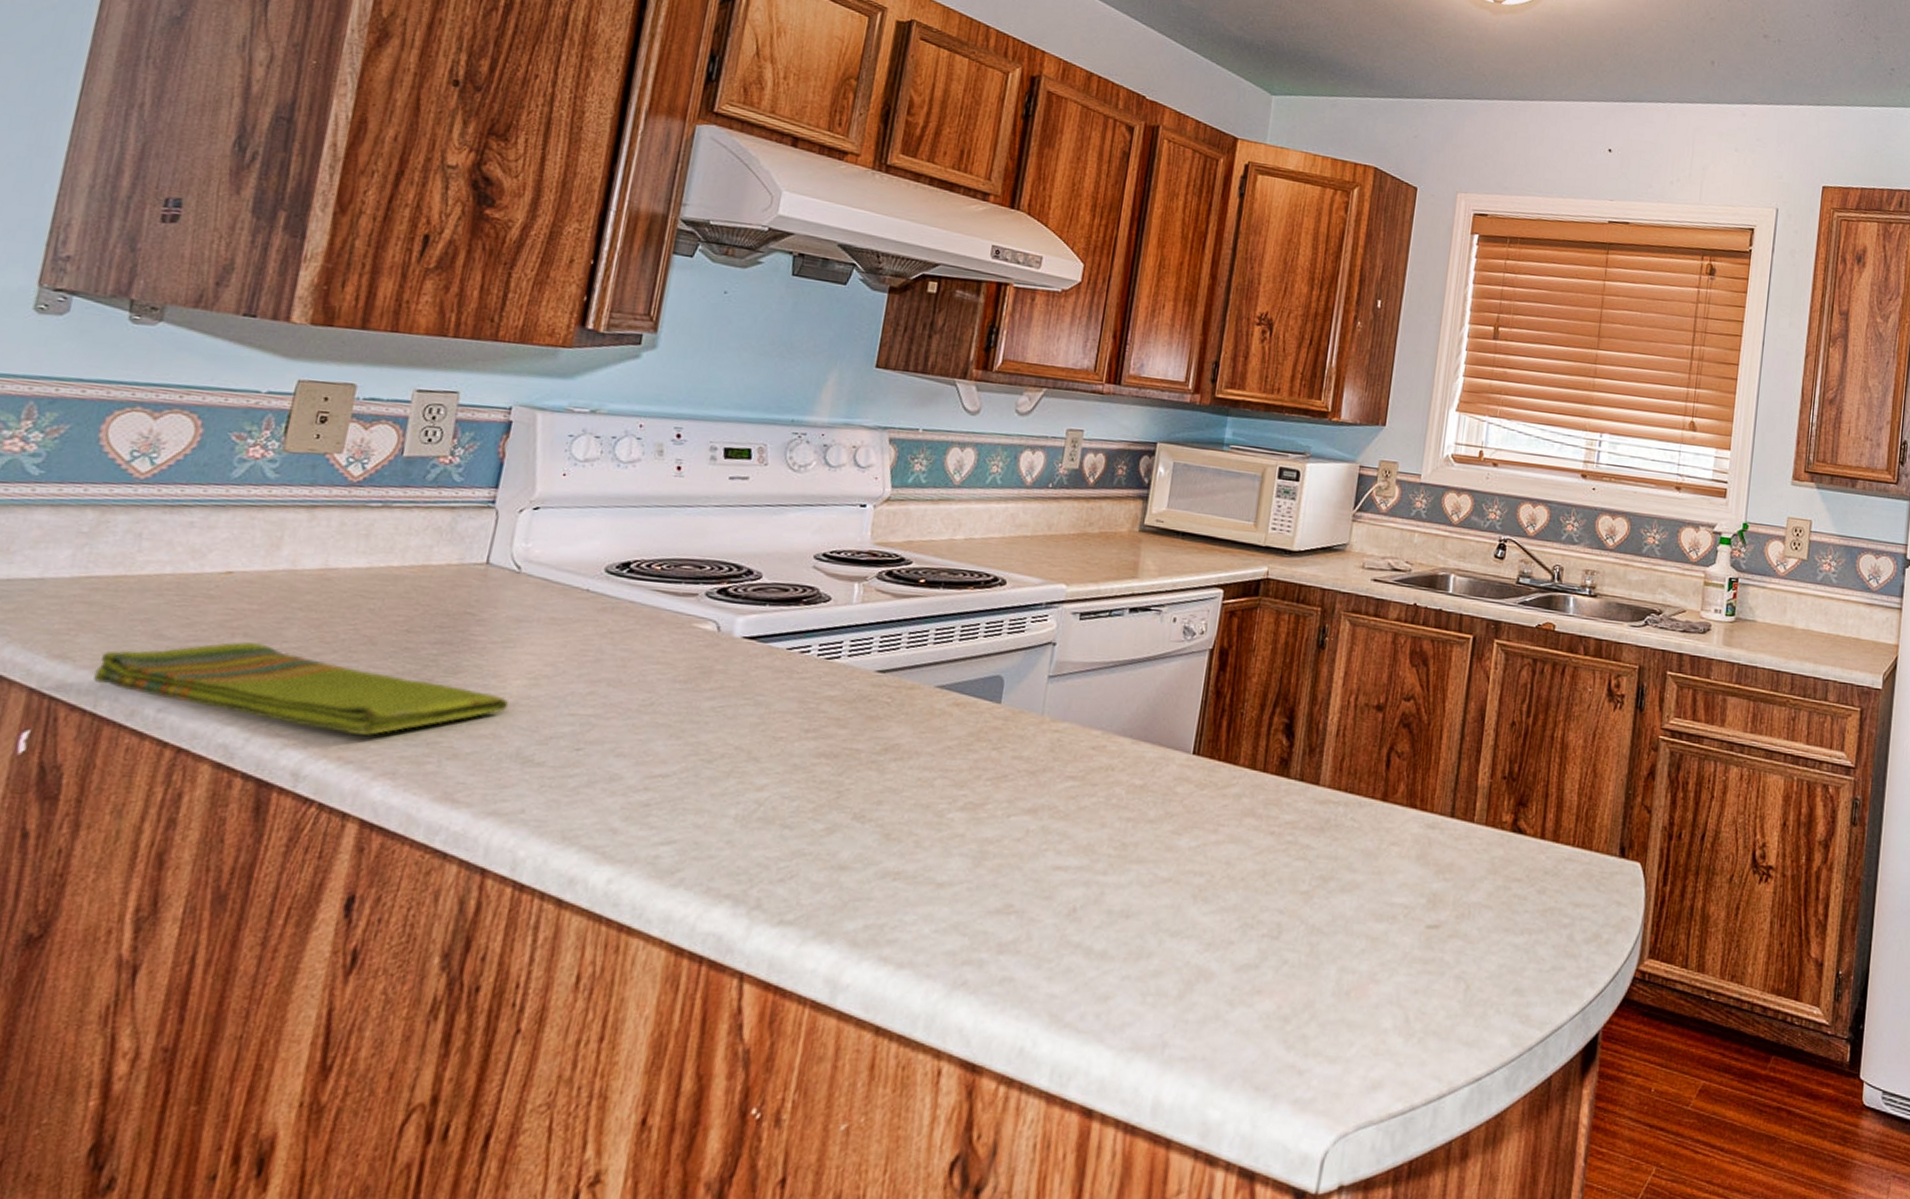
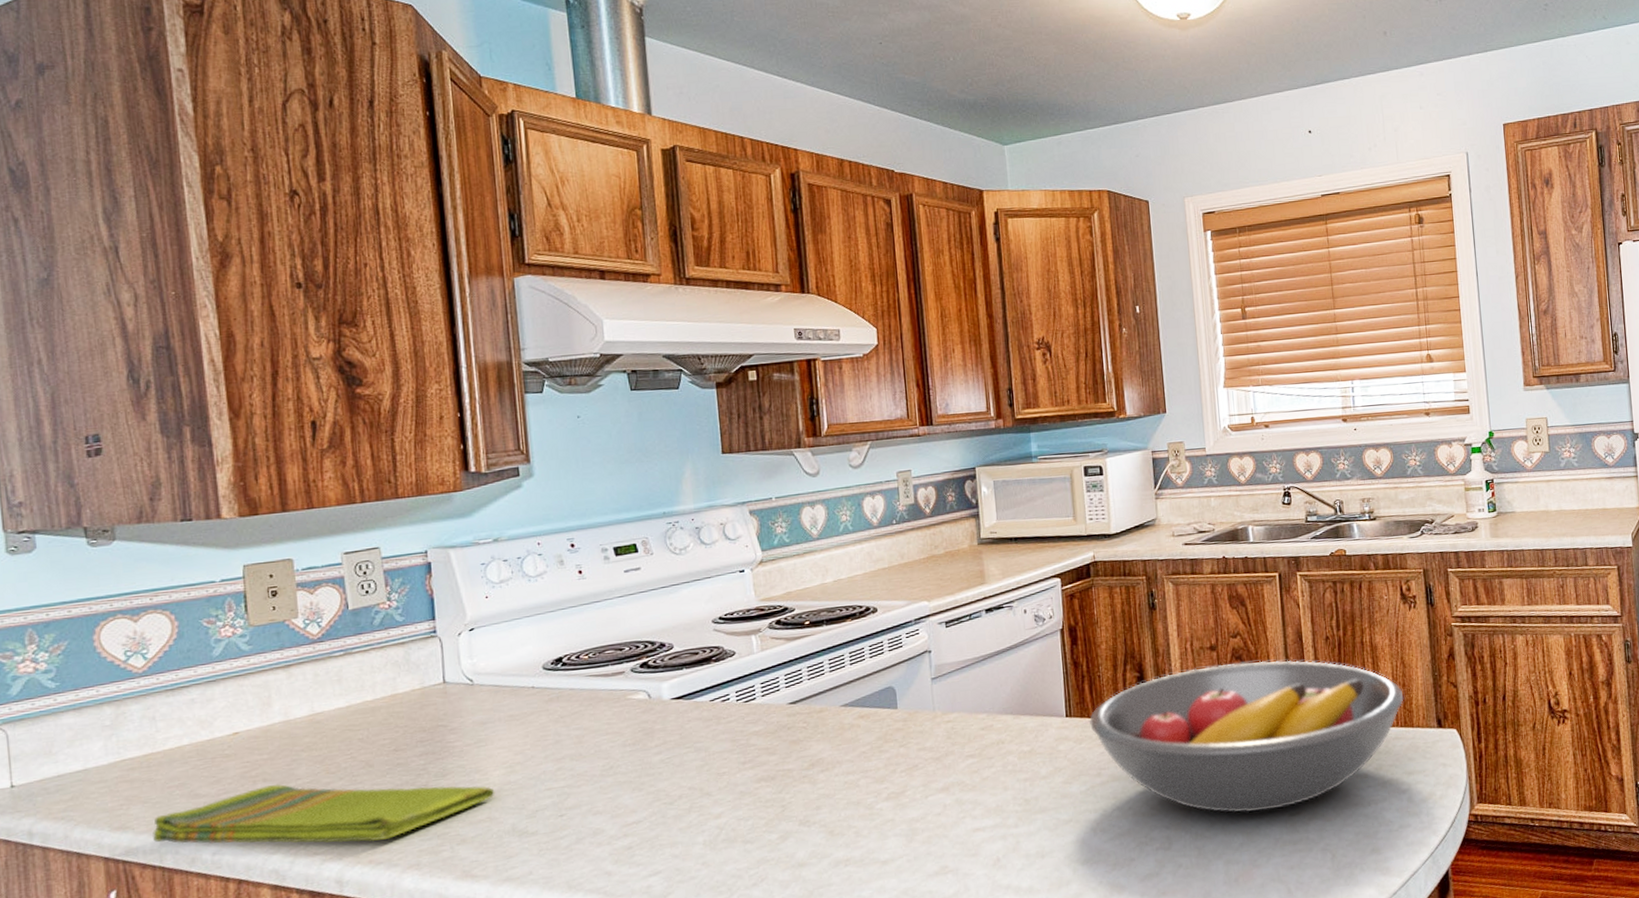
fruit bowl: none [1217,727,1588,917] -> present [1088,660,1404,813]

